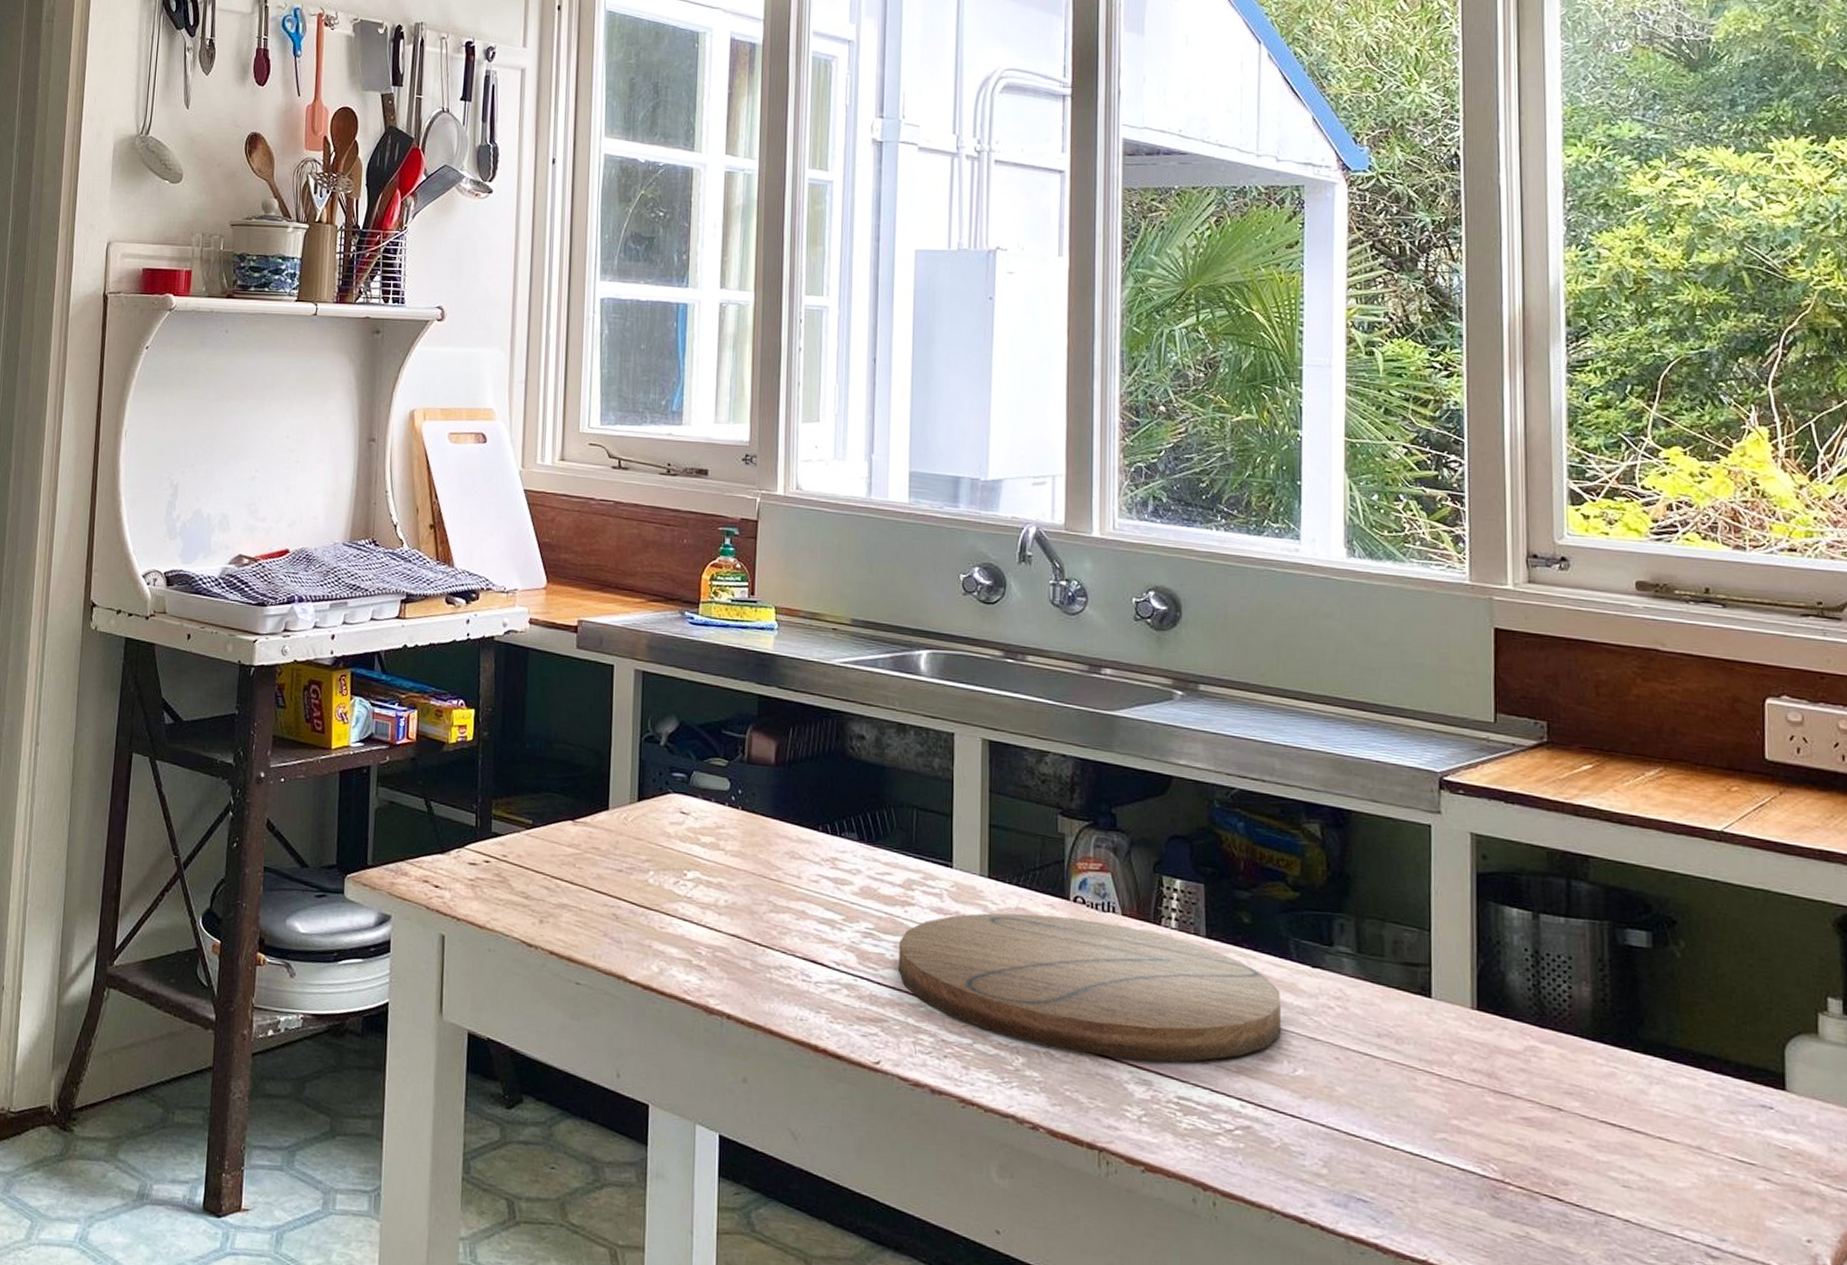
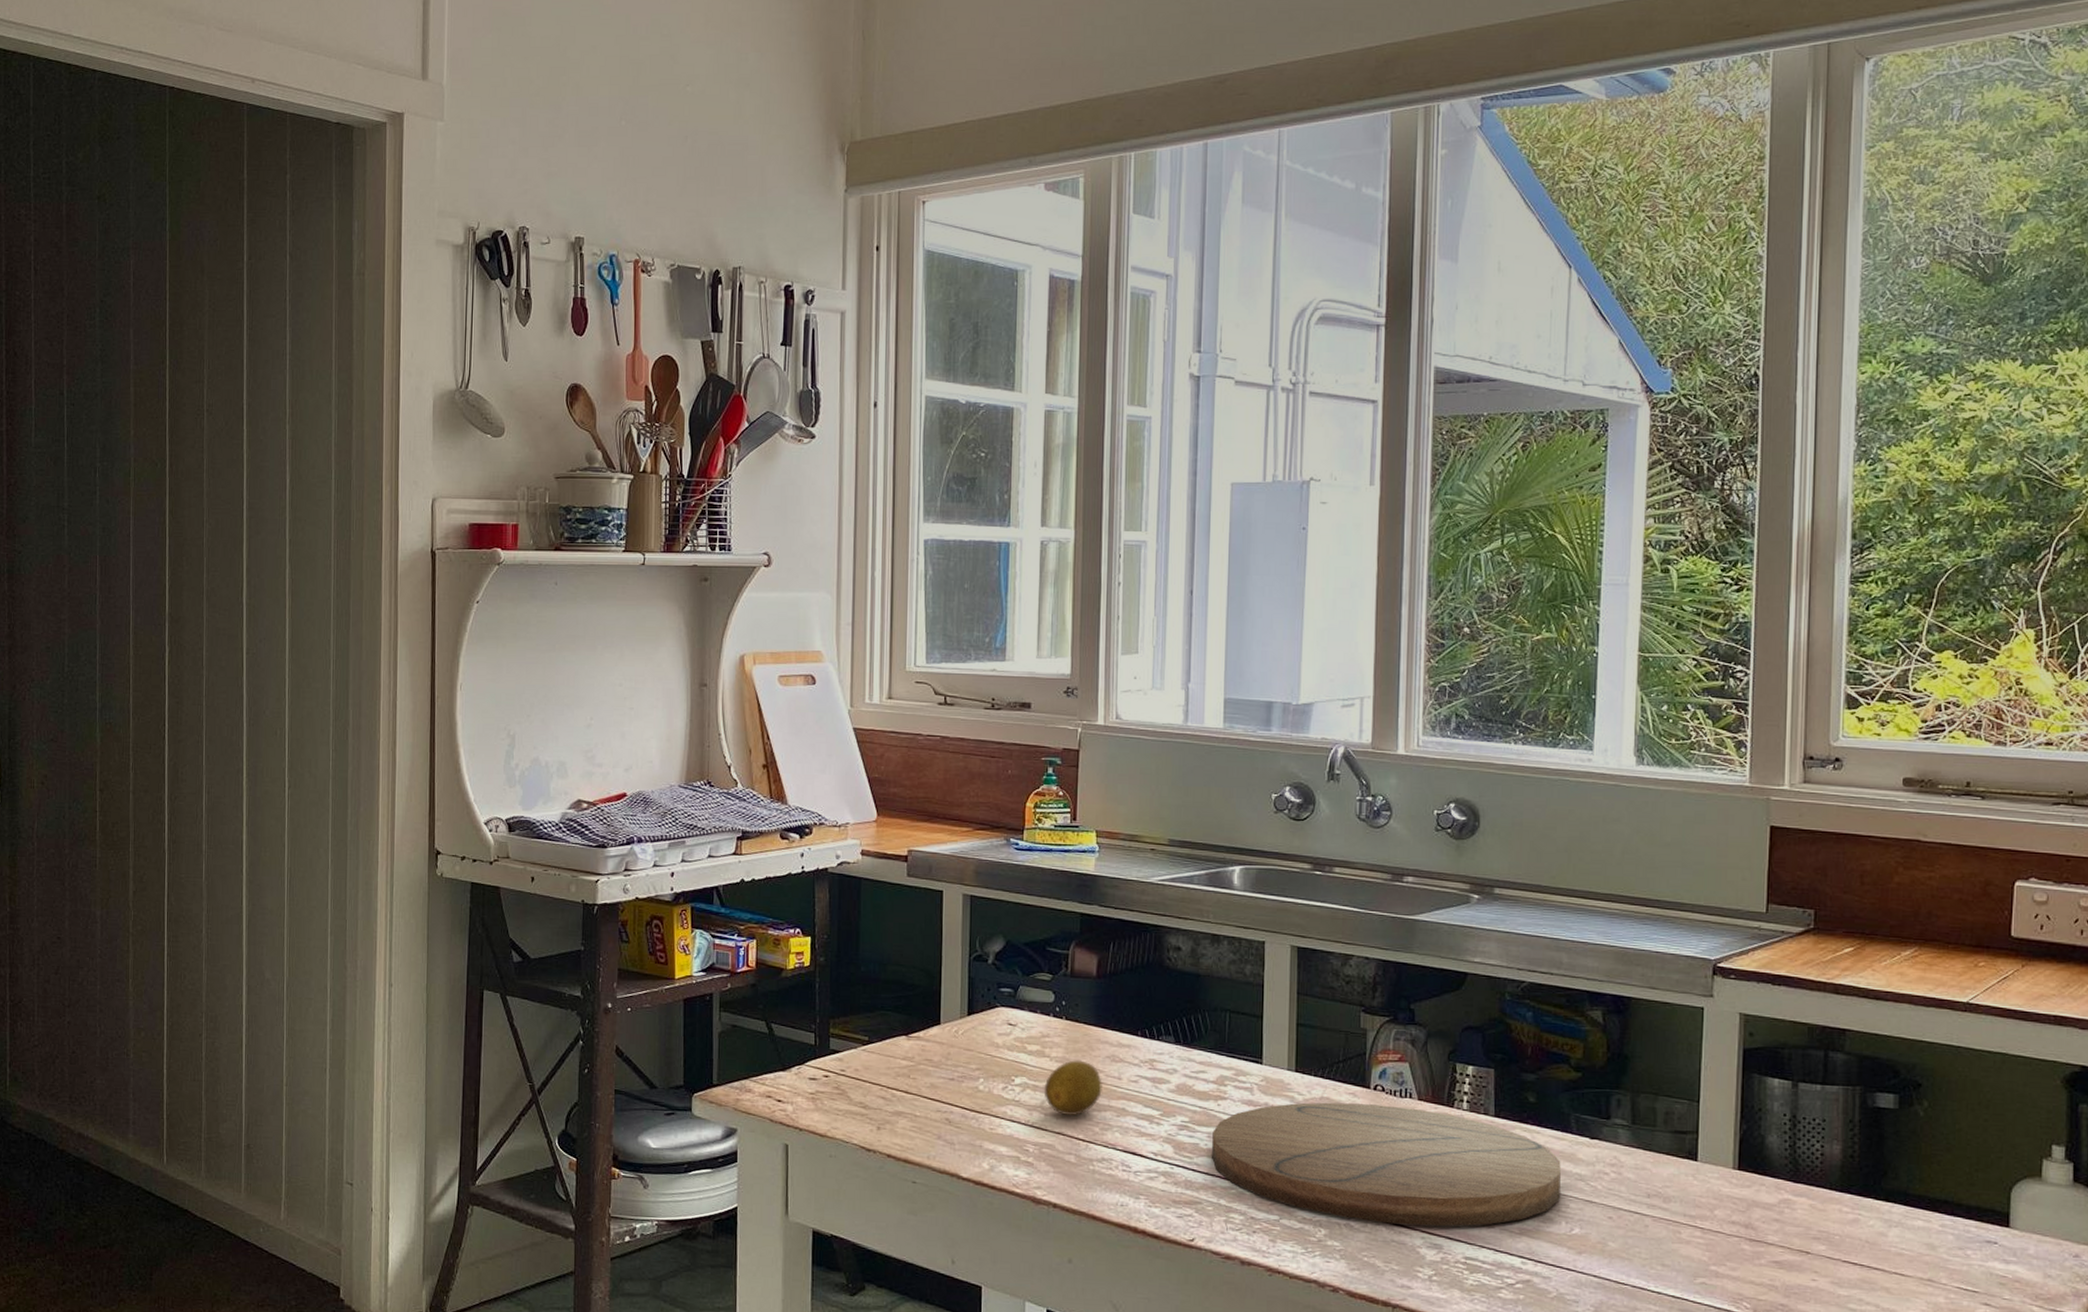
fruit: none [718,855,781,916] -> present [1044,1060,1102,1115]

